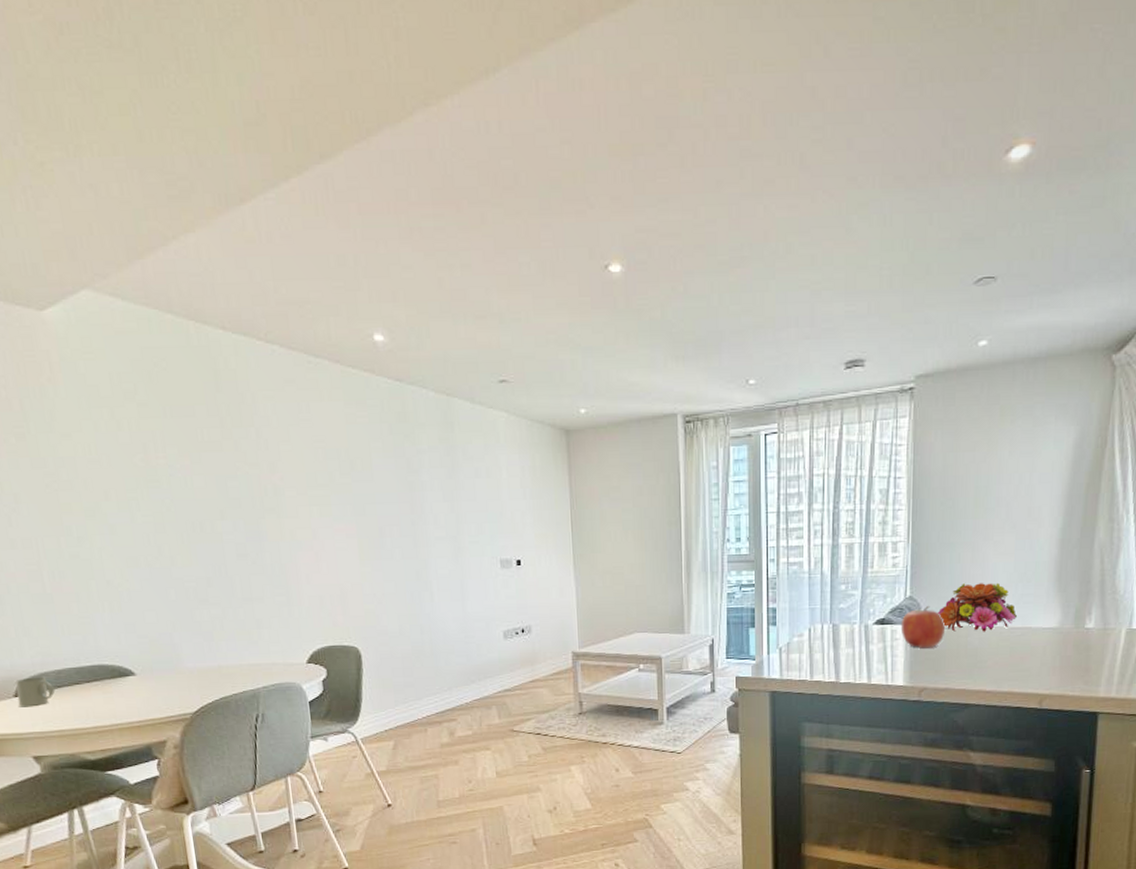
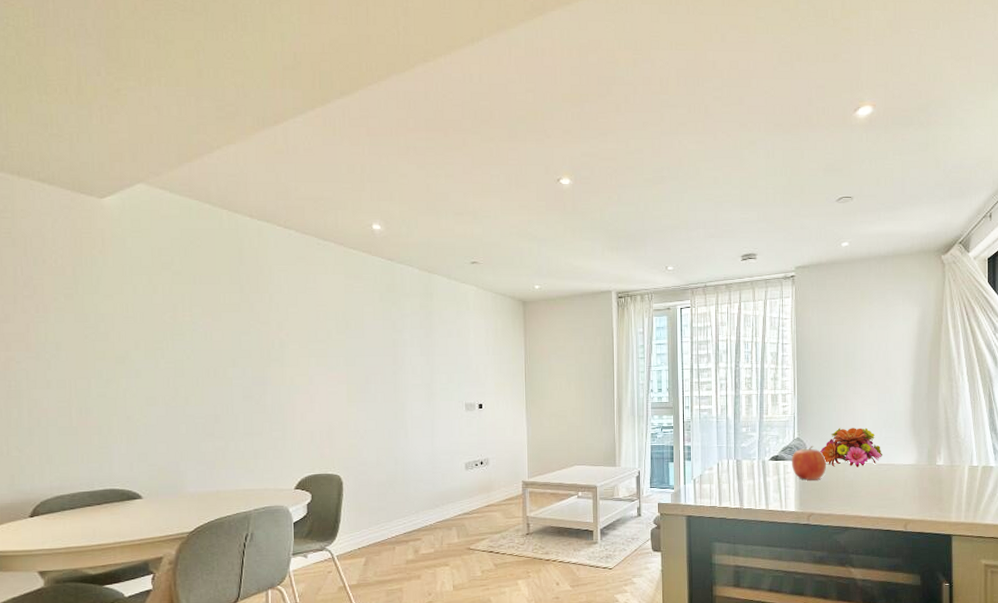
mug: present [15,676,56,707] -> none [32,499,68,527]

